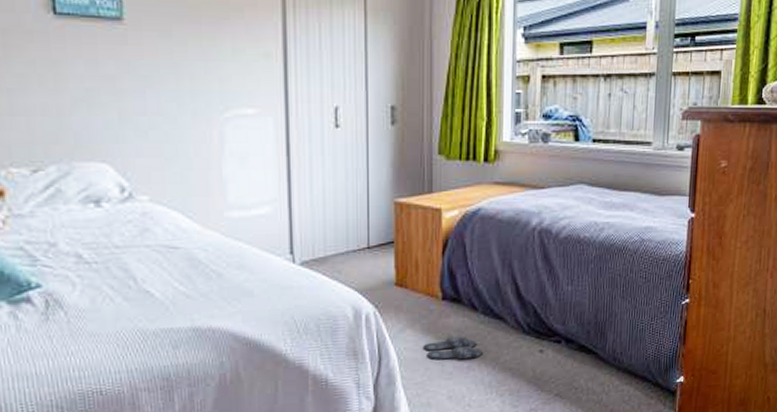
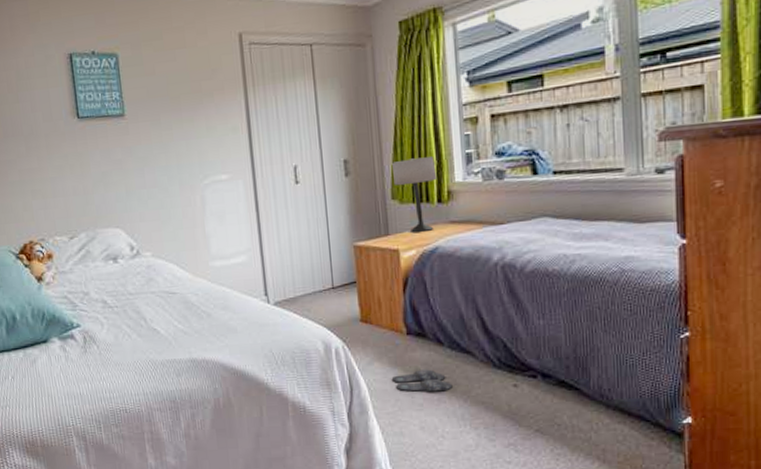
table lamp: none [442,112,486,193] -> present [392,156,437,233]

